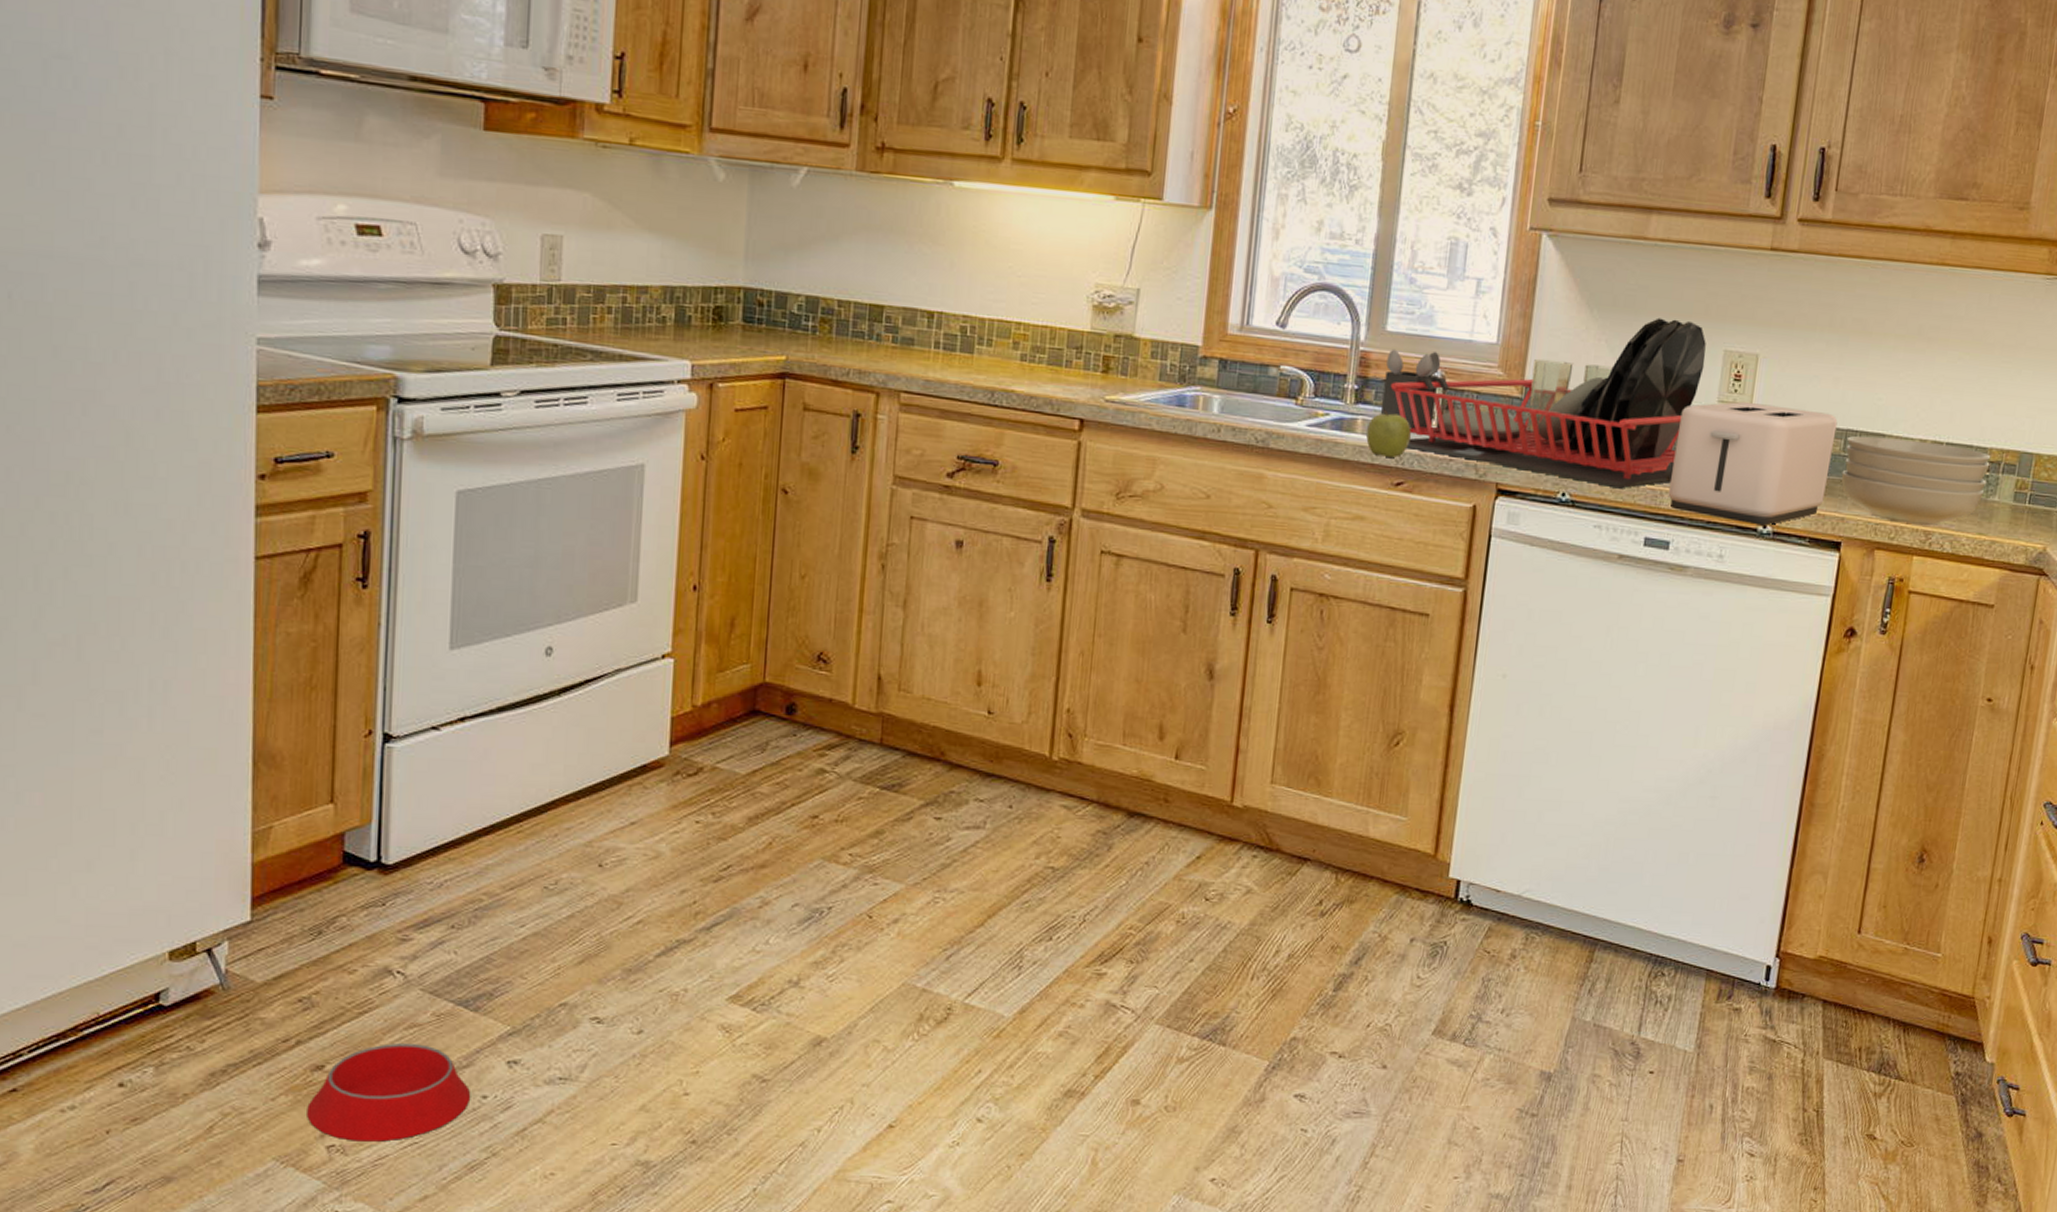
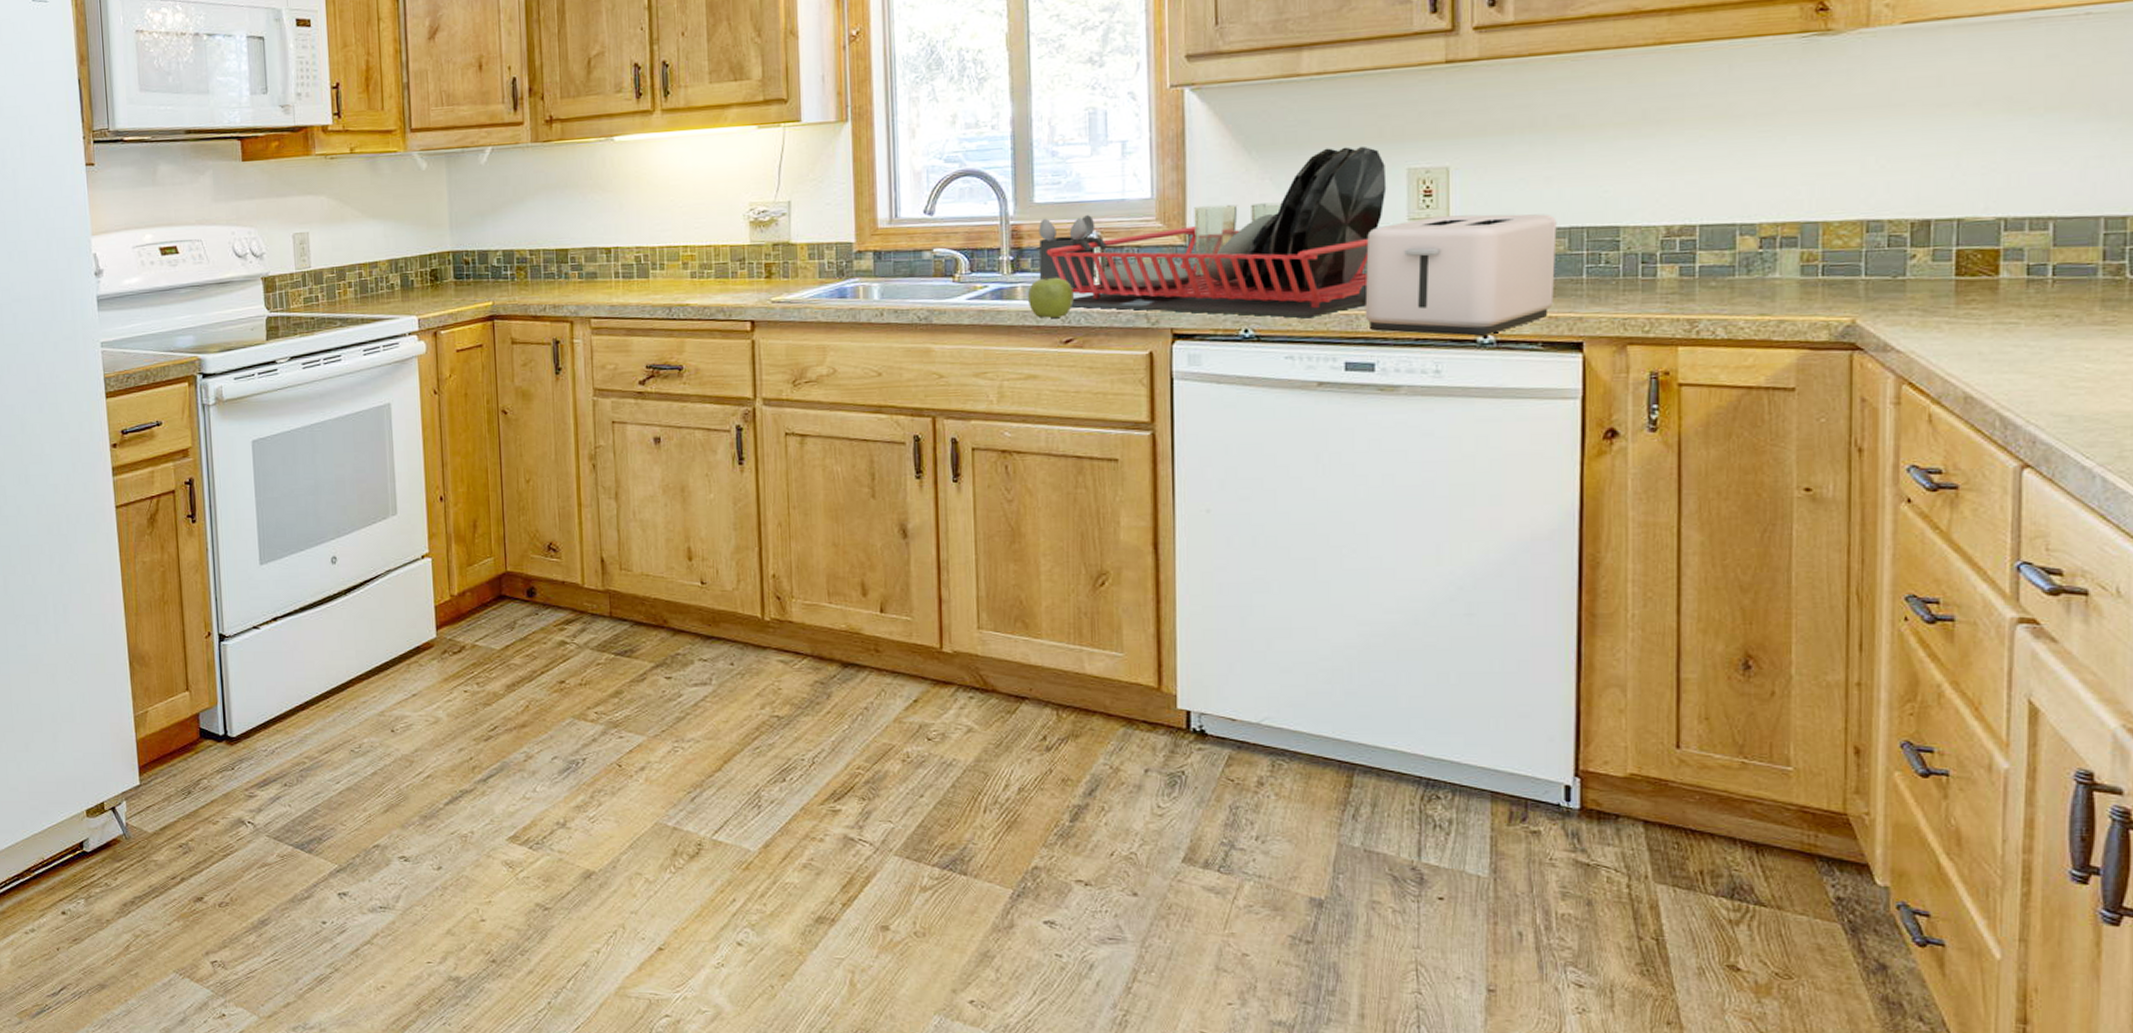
pet bowl: present [307,1044,471,1142] -> none [194,880,314,959]
bowl: present [1841,435,1991,525] -> none [1571,226,1762,314]

